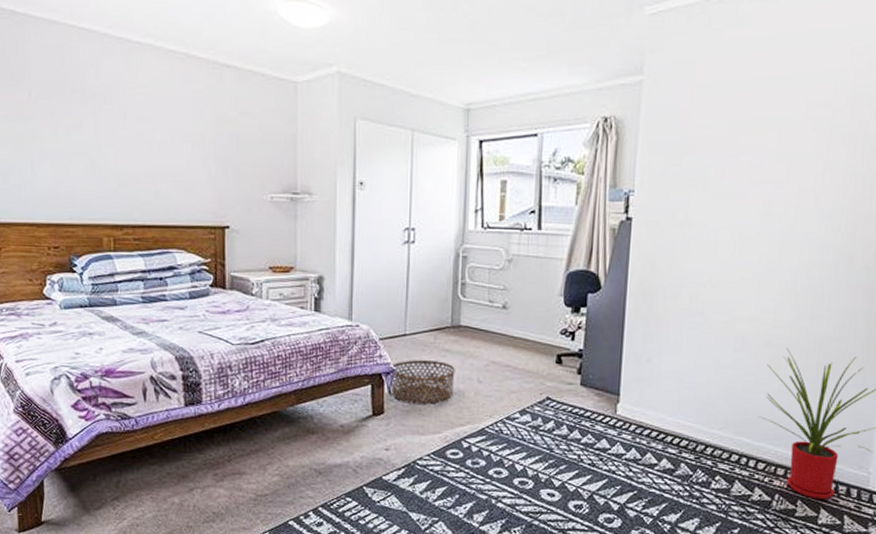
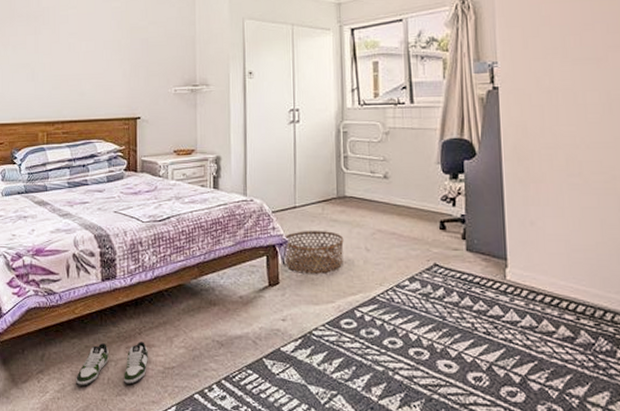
shoe: none [157,469,240,513] -> present [76,341,149,386]

